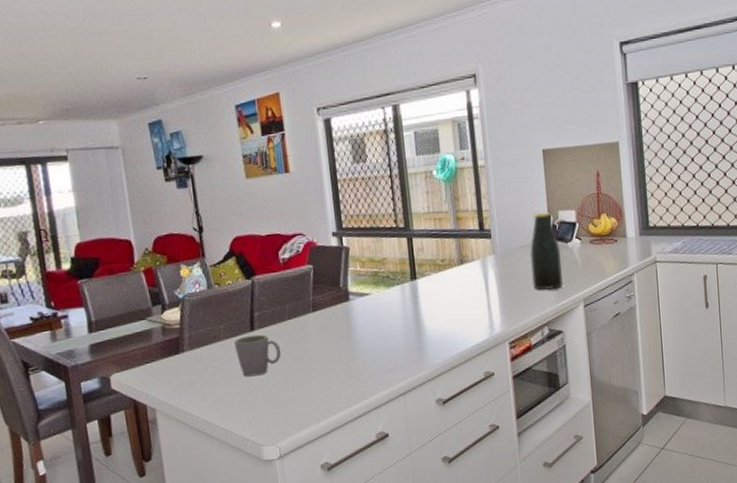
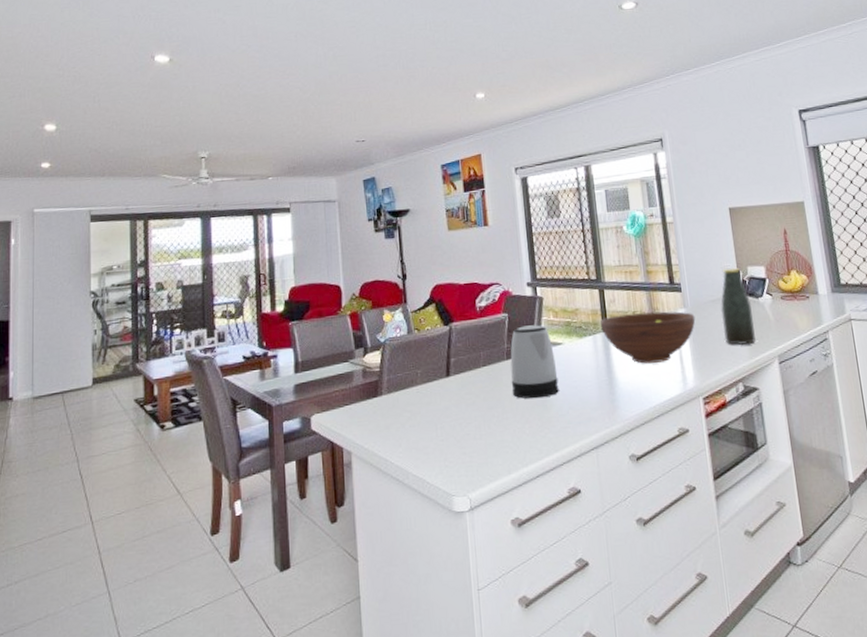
mug: present [233,334,282,377] -> none [429,380,475,423]
kettle: none [315,276,367,350] -> present [509,325,559,399]
fruit bowl: none [409,258,504,311] -> present [601,311,696,364]

